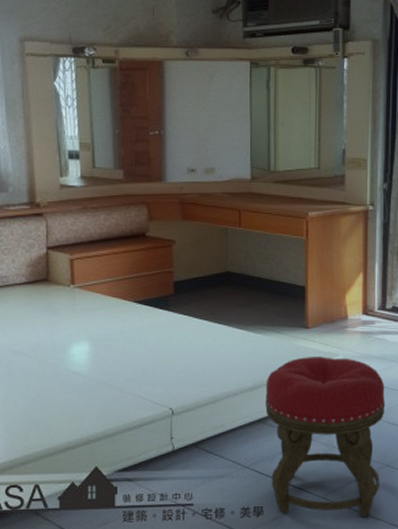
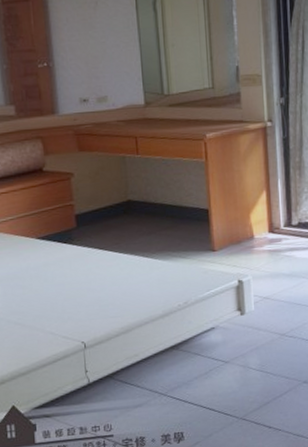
stool: present [265,357,386,517] -> none [176,277,299,438]

